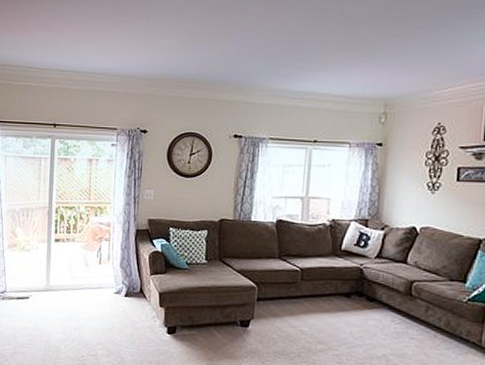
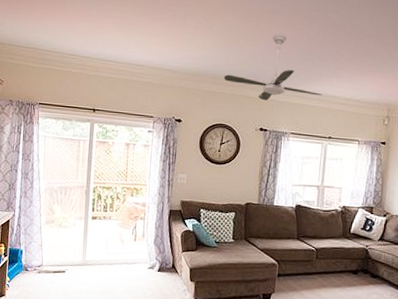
ceiling fan: none [192,26,306,104] -> present [224,33,322,101]

